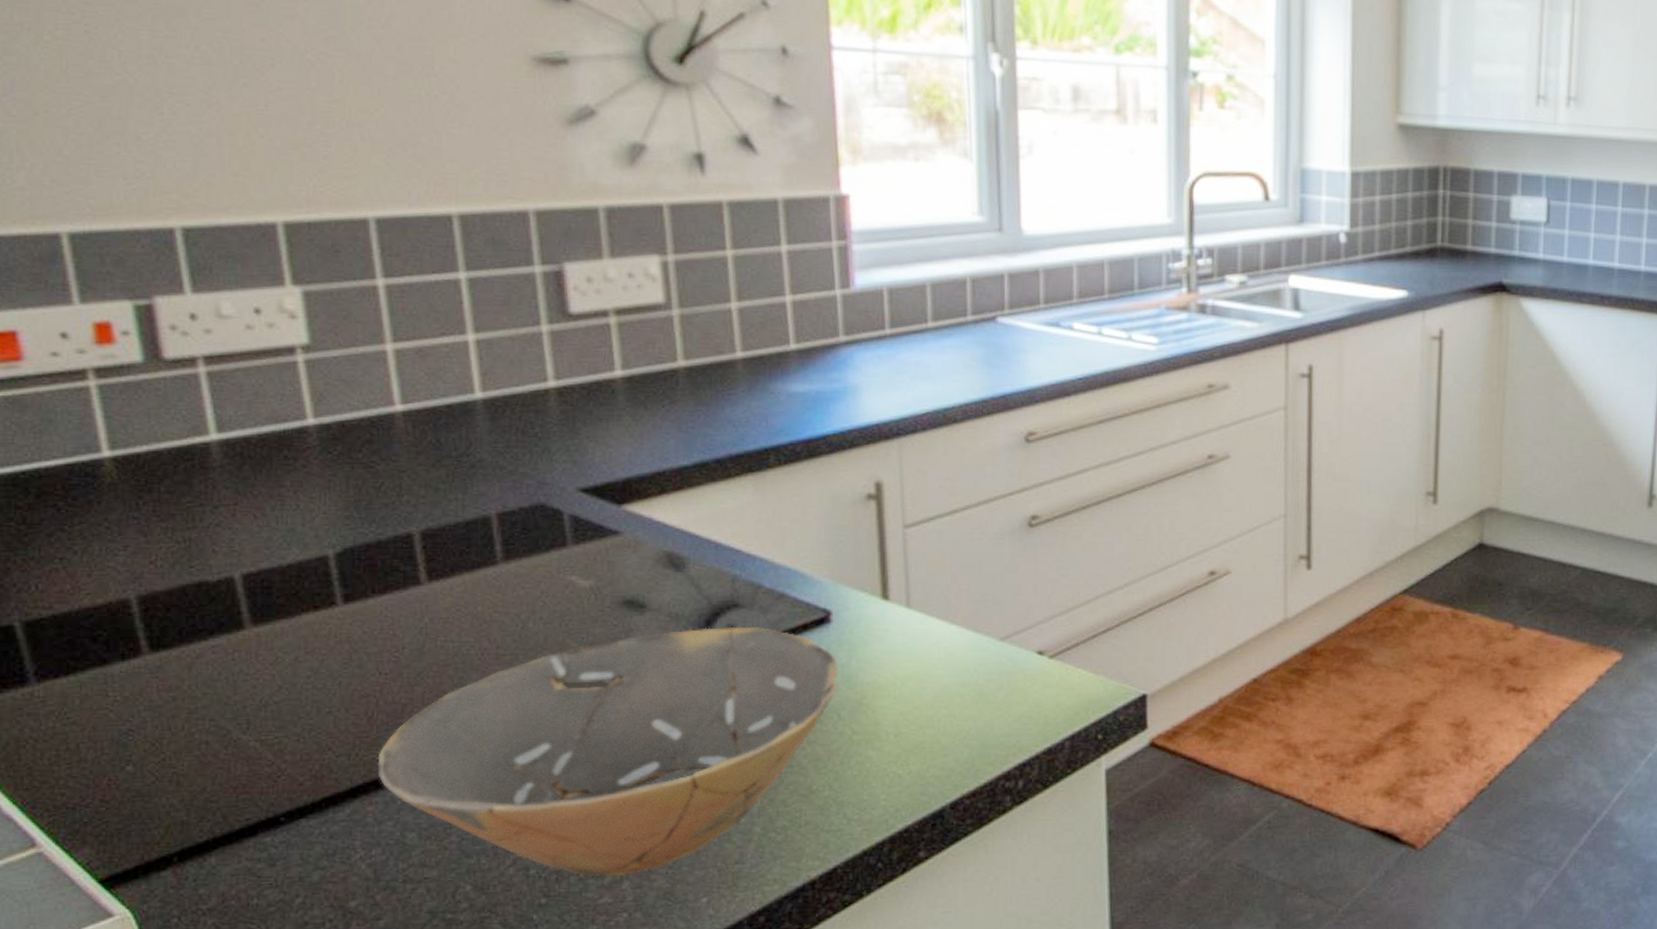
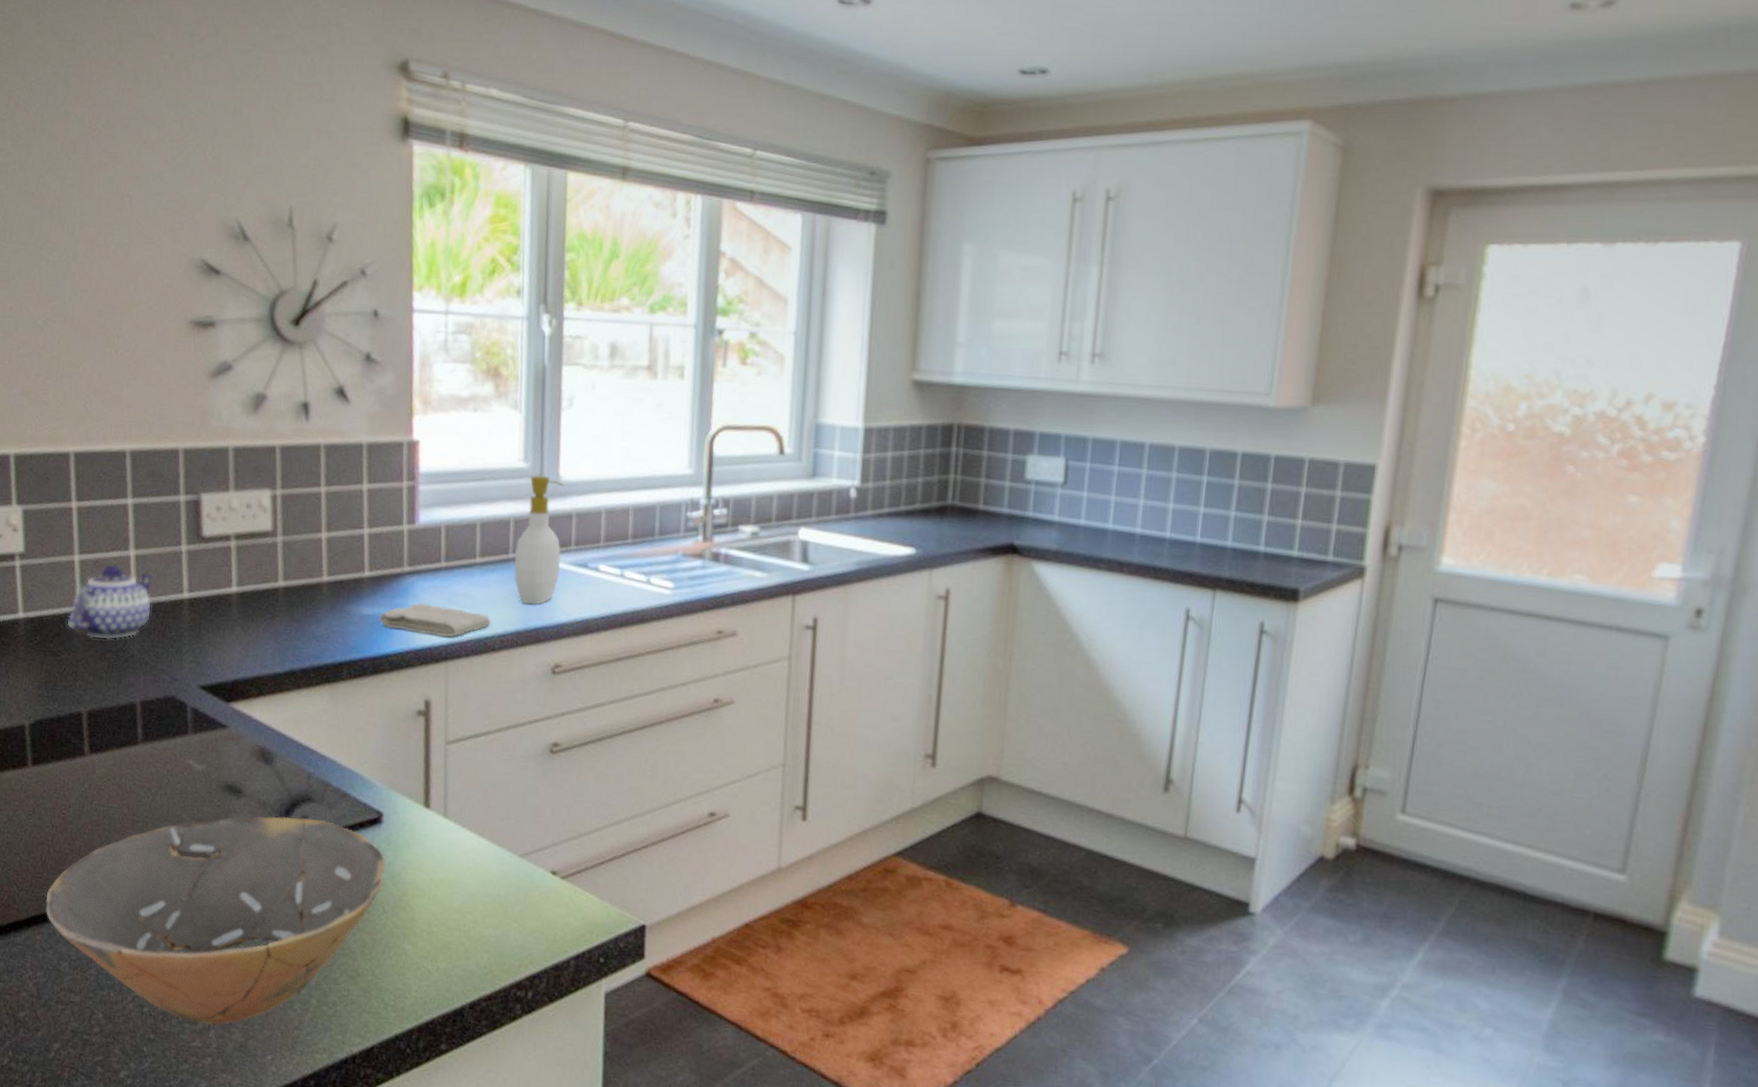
teapot: none [381,351,505,444] -> present [67,563,154,640]
washcloth: none [811,375,949,411] -> present [378,603,490,637]
soap bottle: none [973,229,1029,370] -> present [514,475,564,605]

